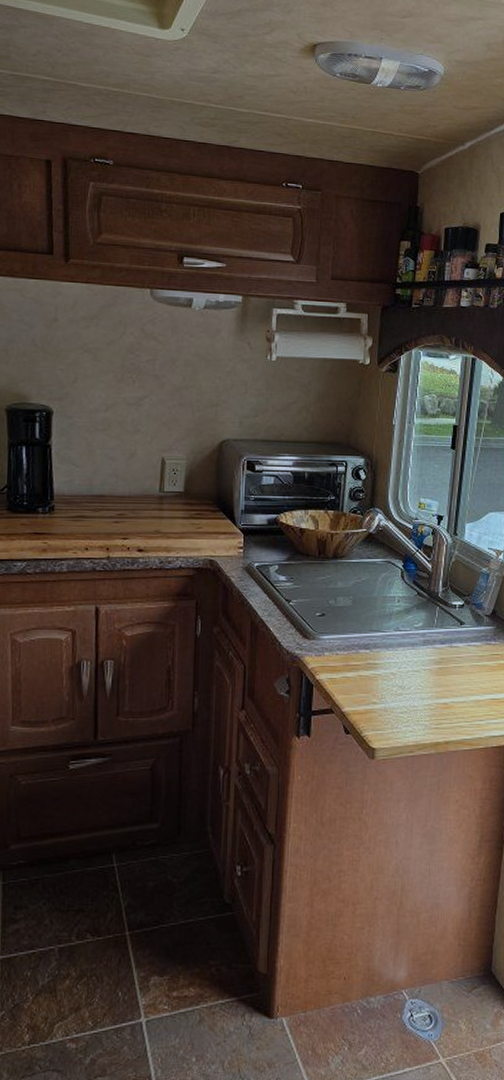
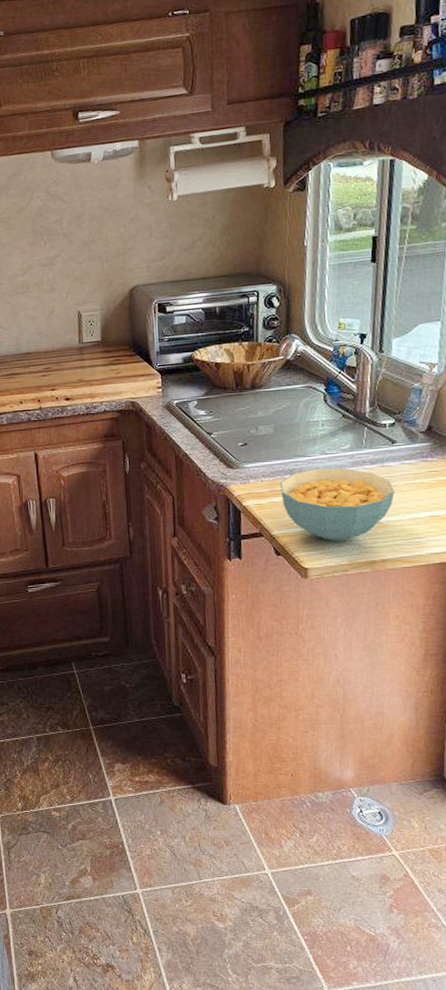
cereal bowl: none [354,645,460,720] -> present [280,467,395,541]

